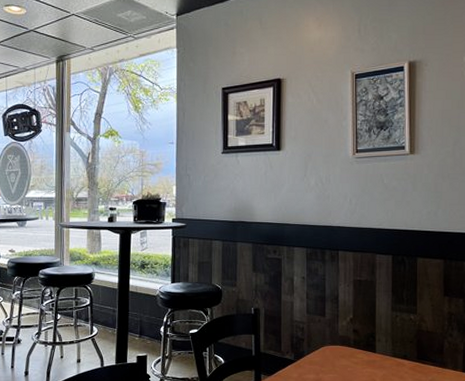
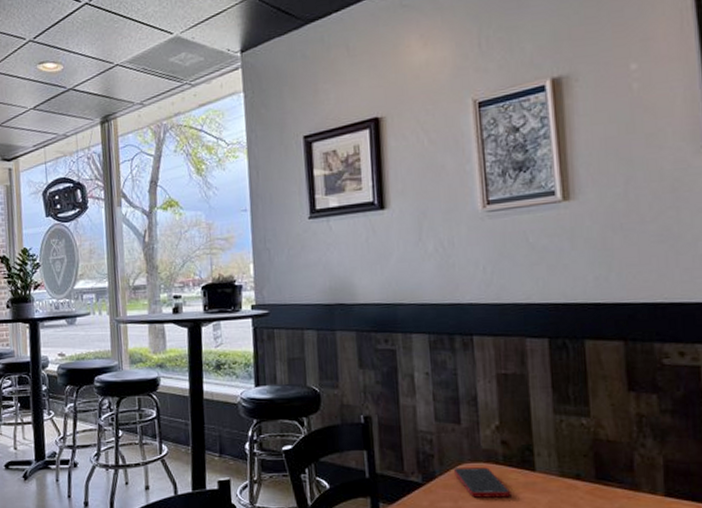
cell phone: none [317,349,358,372] -> present [453,467,511,498]

